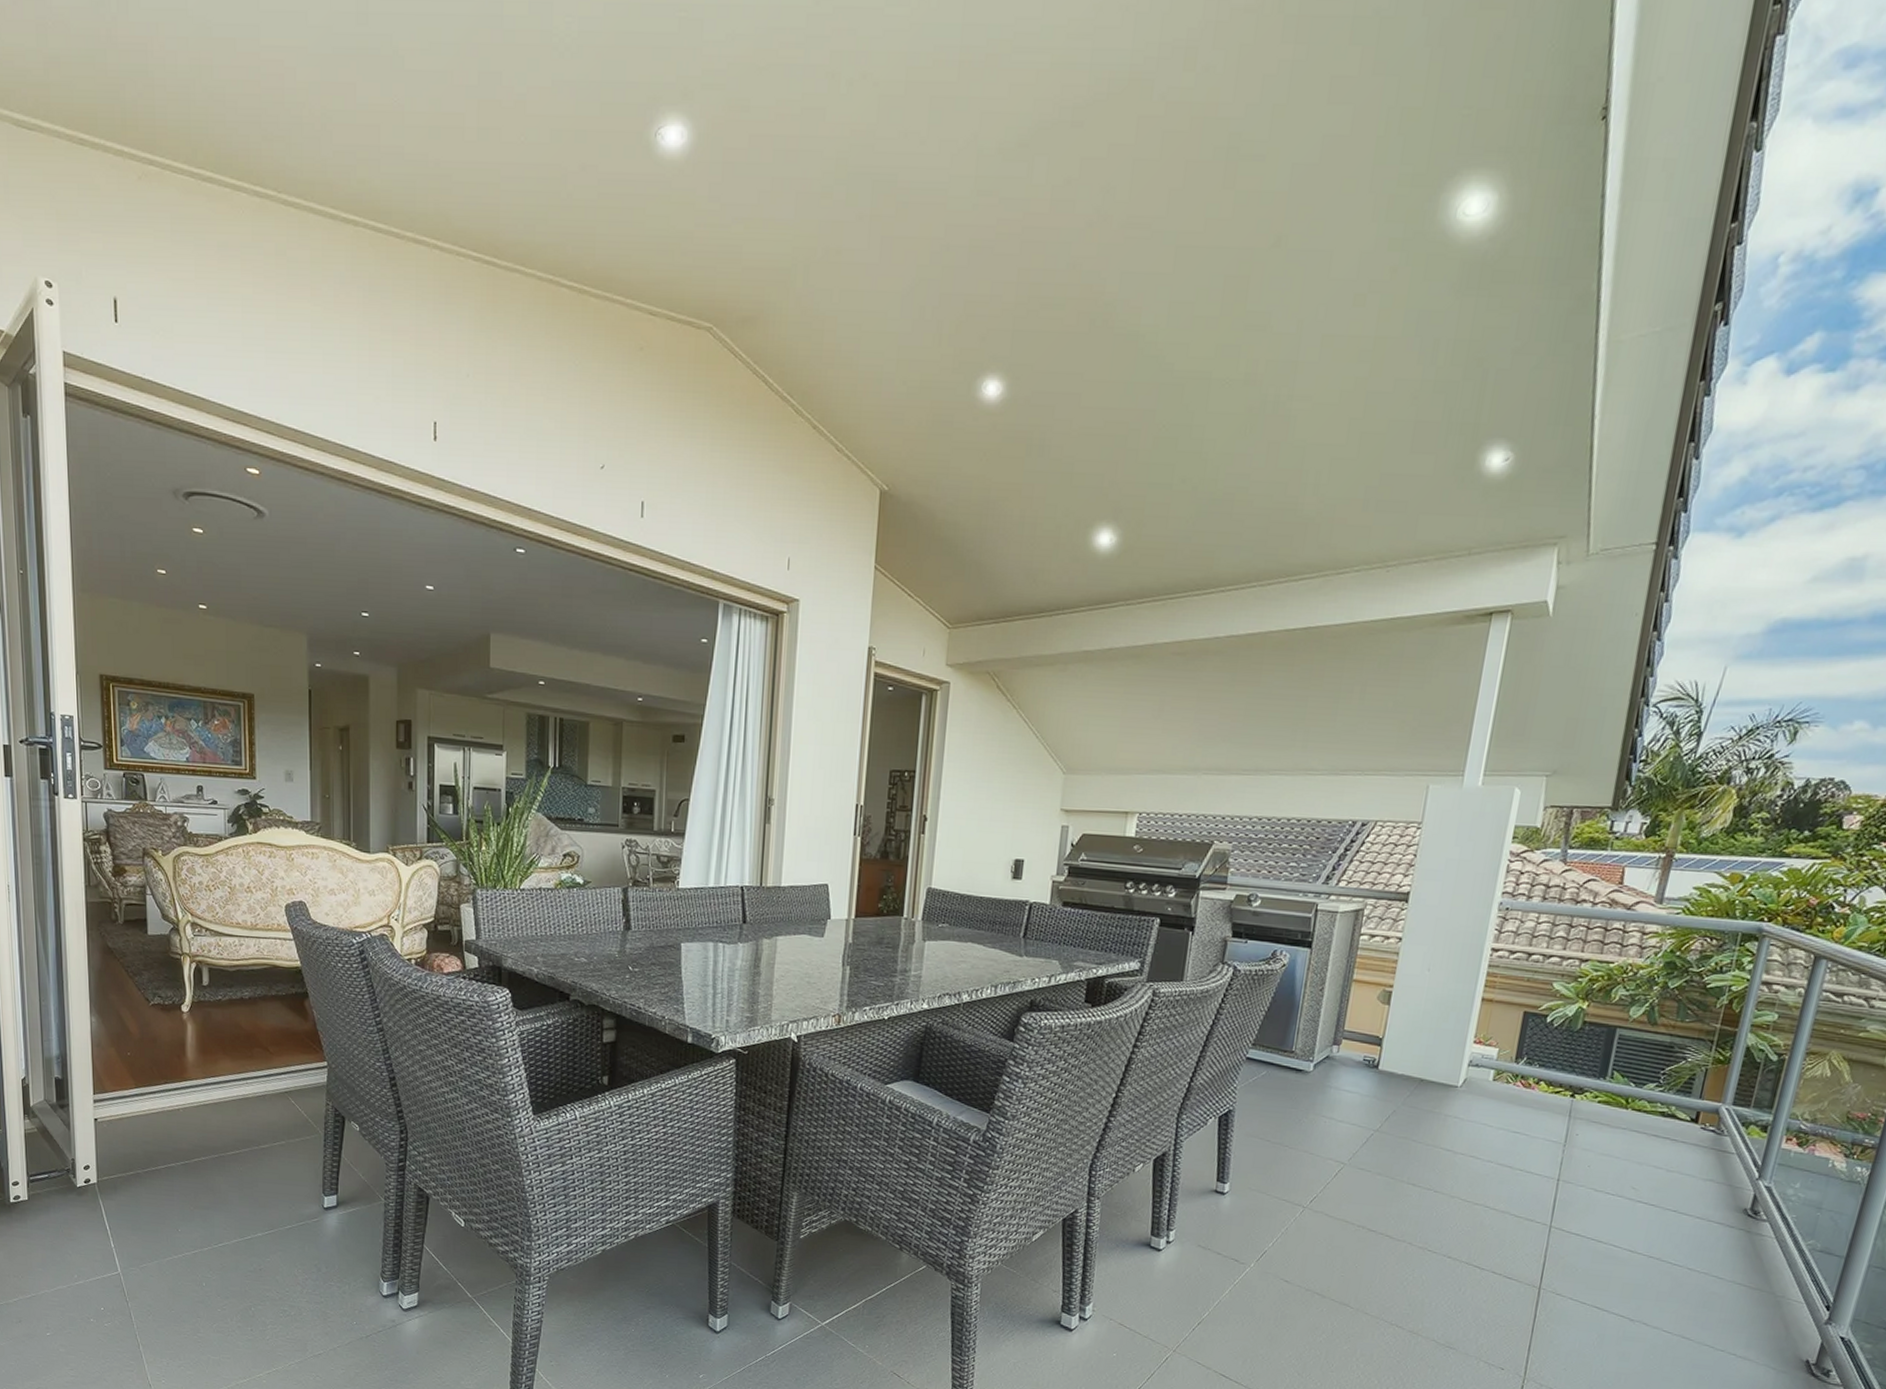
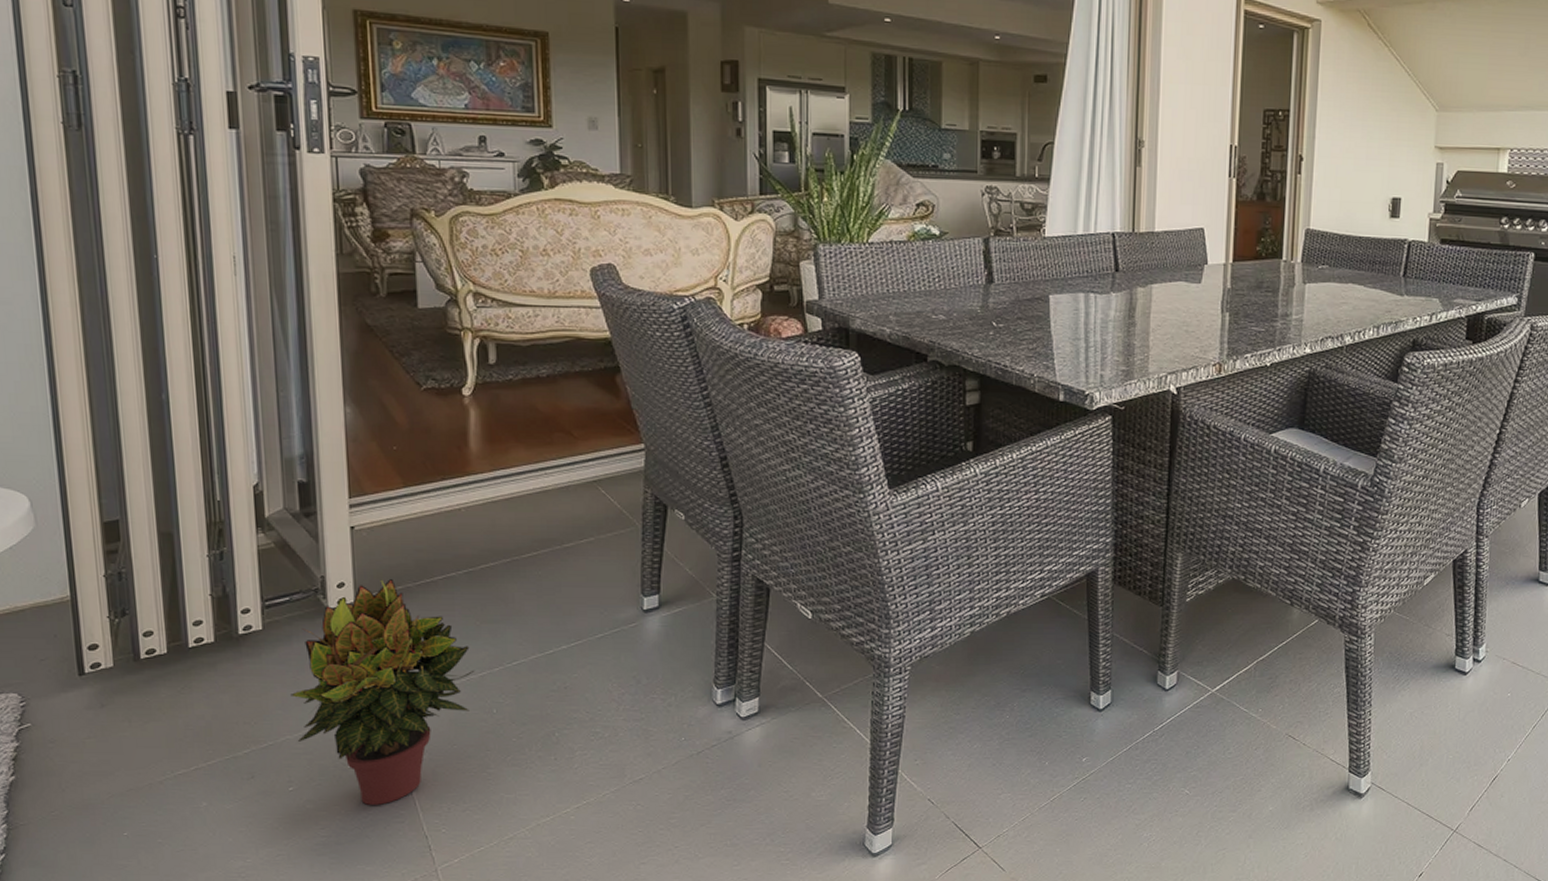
potted plant: none [48,1165,189,1355] -> present [290,579,475,805]

